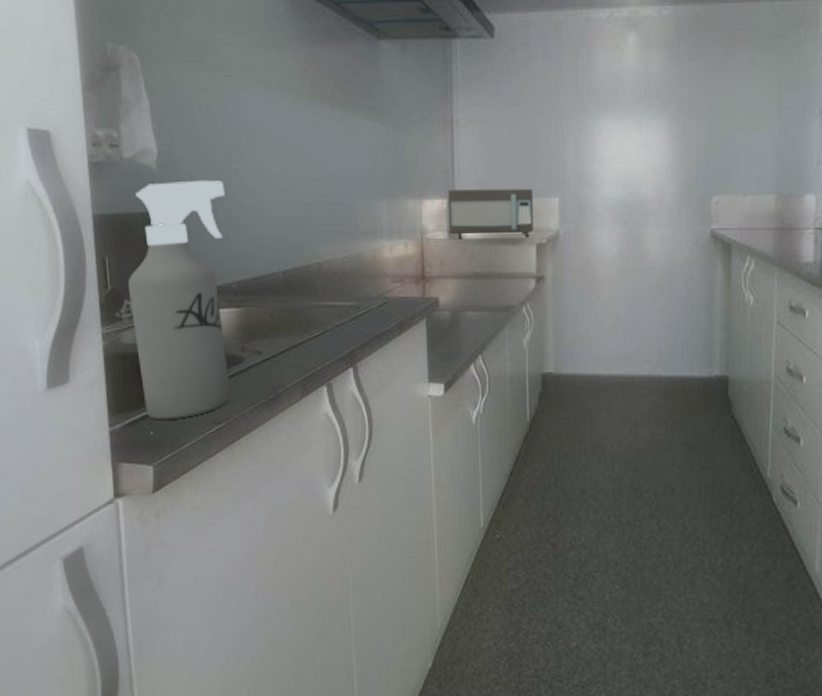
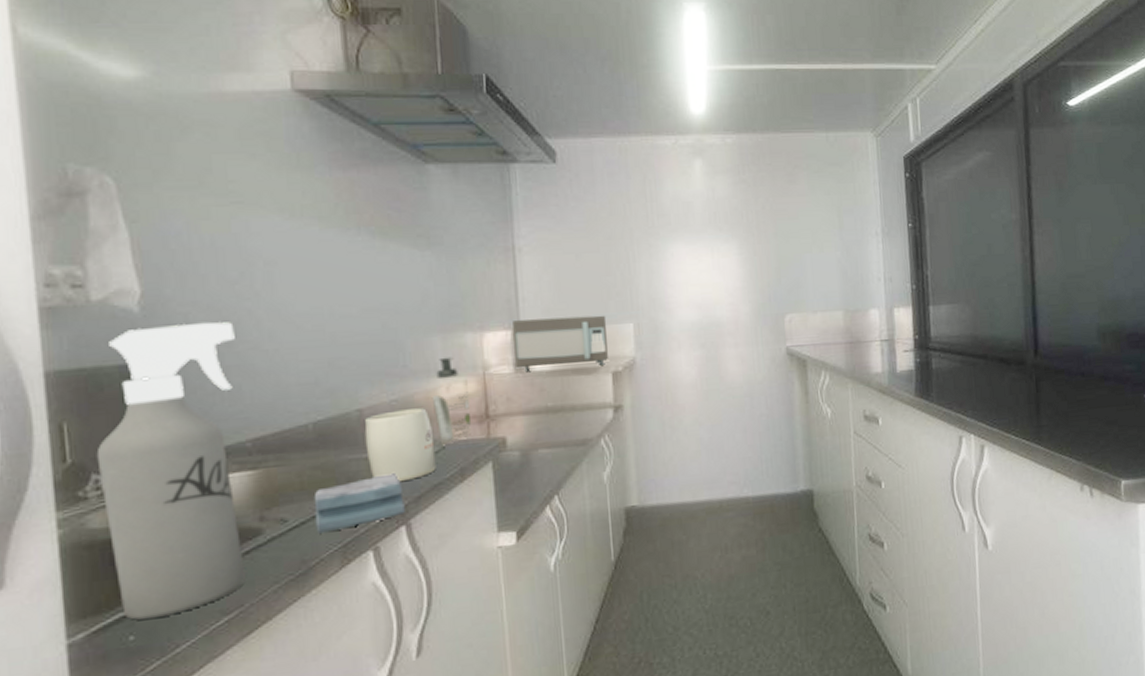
sponge: none [282,321,353,367] -> present [313,473,405,534]
mug: none [322,266,379,330] -> present [364,408,436,482]
soap dispenser: none [377,221,409,301] -> present [431,357,471,446]

